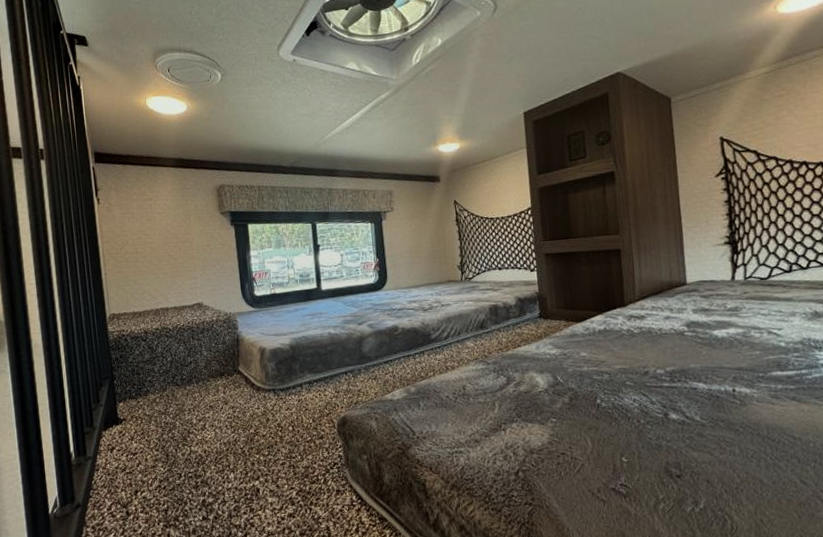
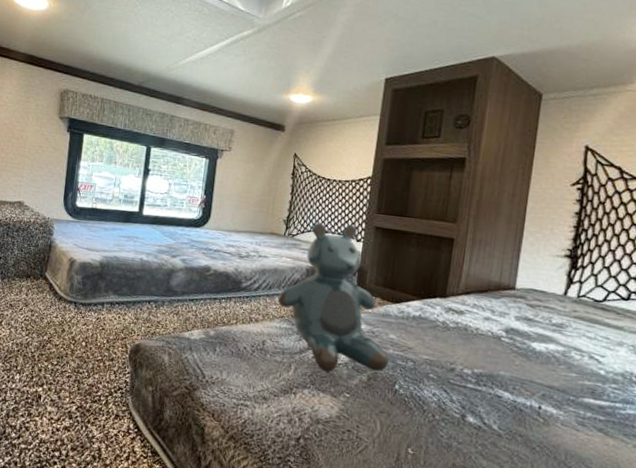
stuffed animal: none [468,256,586,401] -> present [277,222,389,372]

